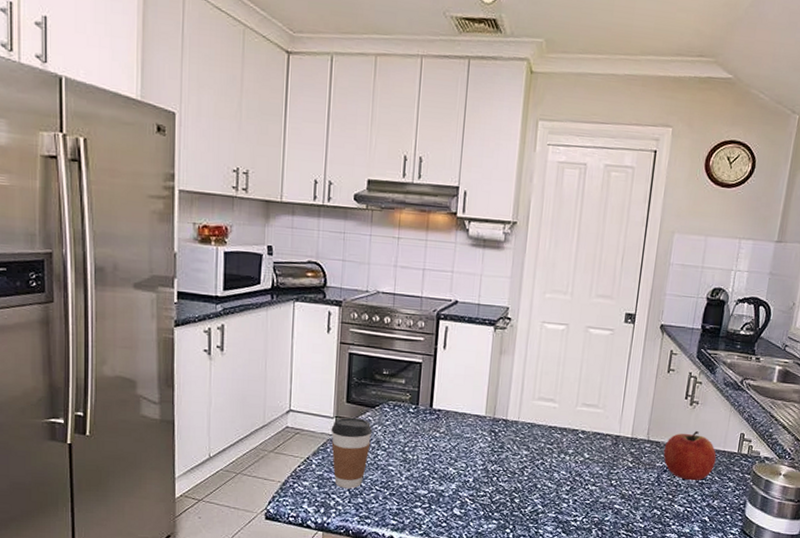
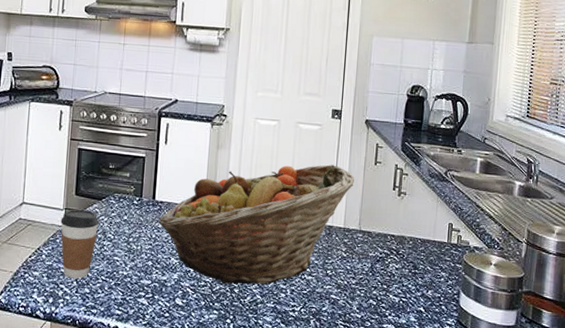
fruit basket: none [437,372,645,495] -> present [159,165,354,285]
apple: present [663,430,717,480] -> none [375,220,427,270]

